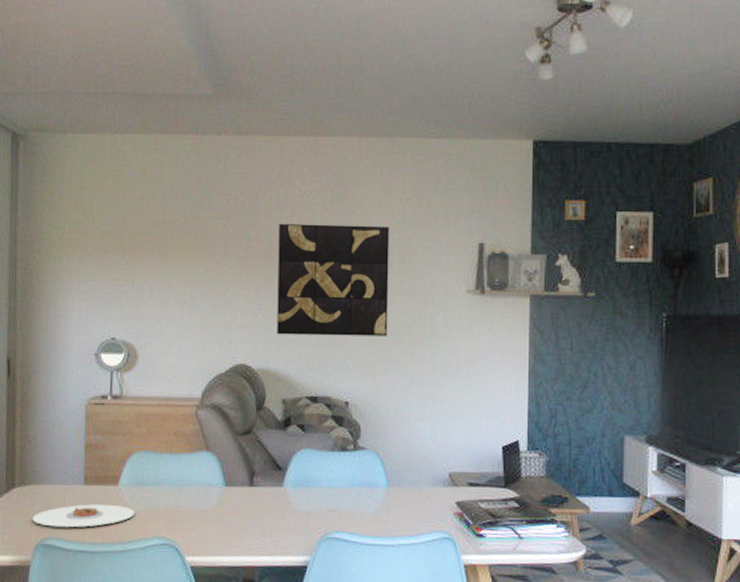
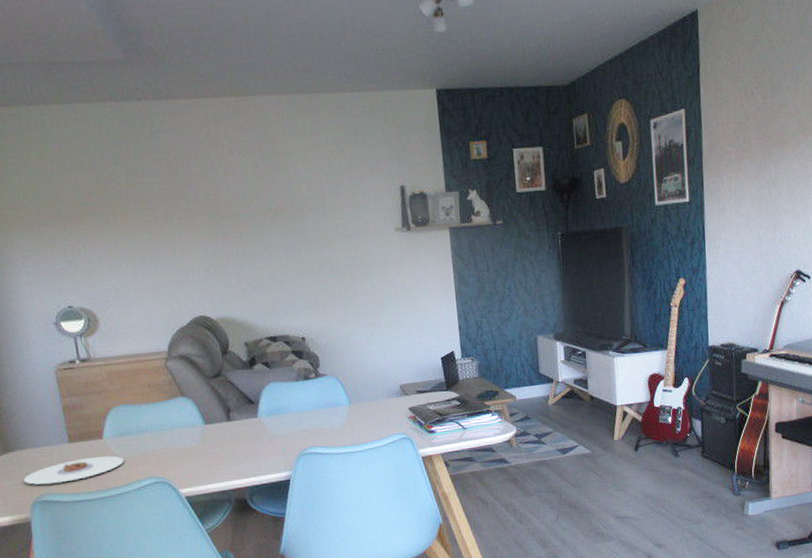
wall art: present [277,223,390,336] -> none [214,177,331,286]

